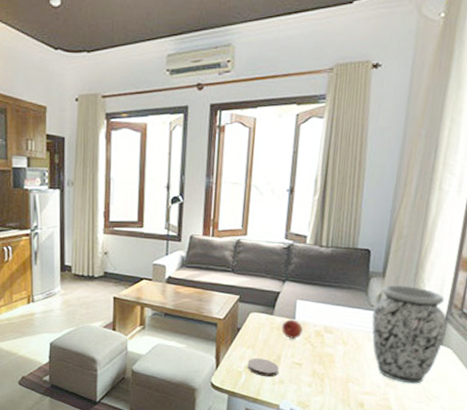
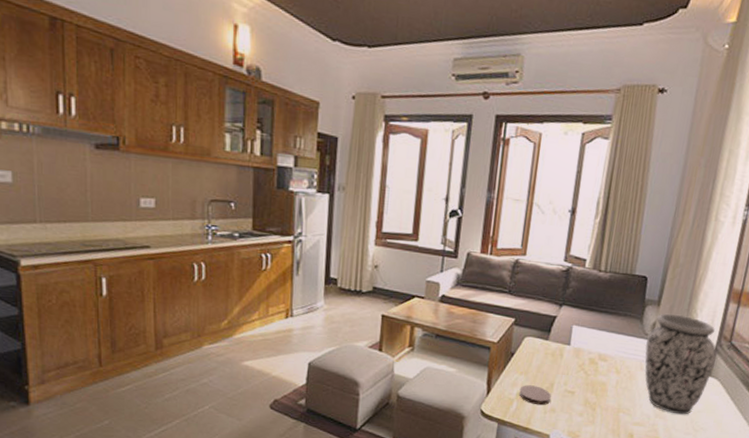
fruit: present [282,318,303,339] -> none [556,344,577,366]

